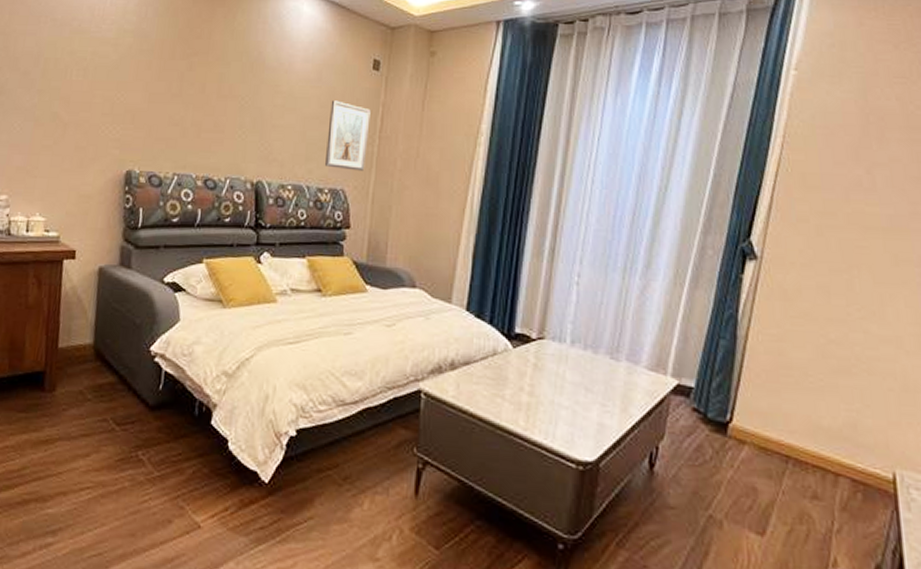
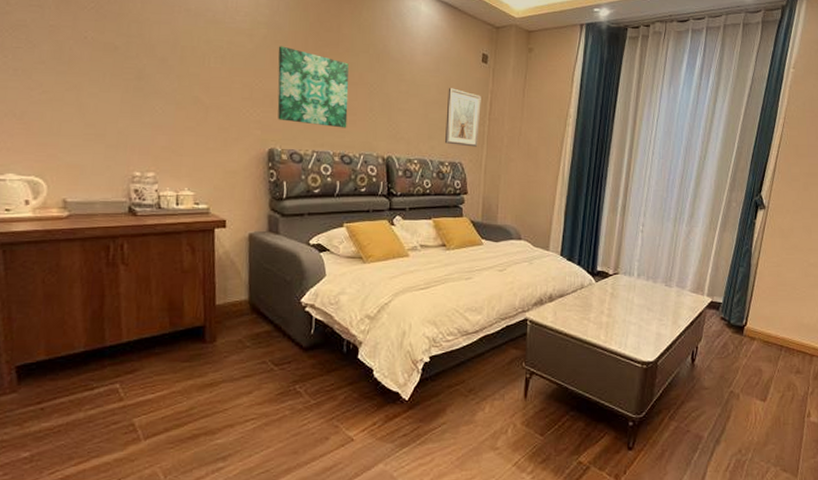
wall art: none [138,56,219,148] -> present [277,46,349,128]

